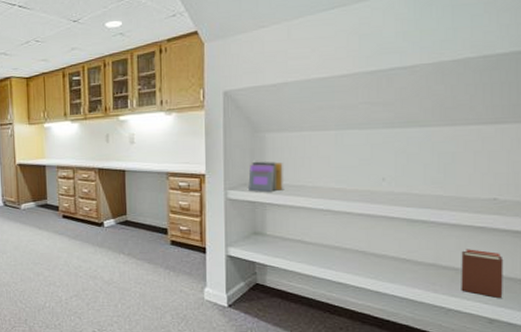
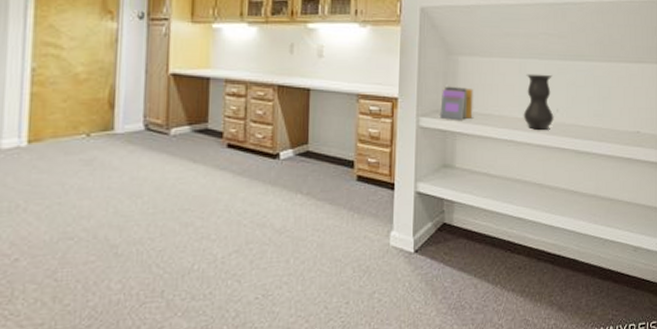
vase: none [341,144,379,199] -> present [523,74,554,130]
books: present [461,249,504,299] -> none [614,179,644,227]

